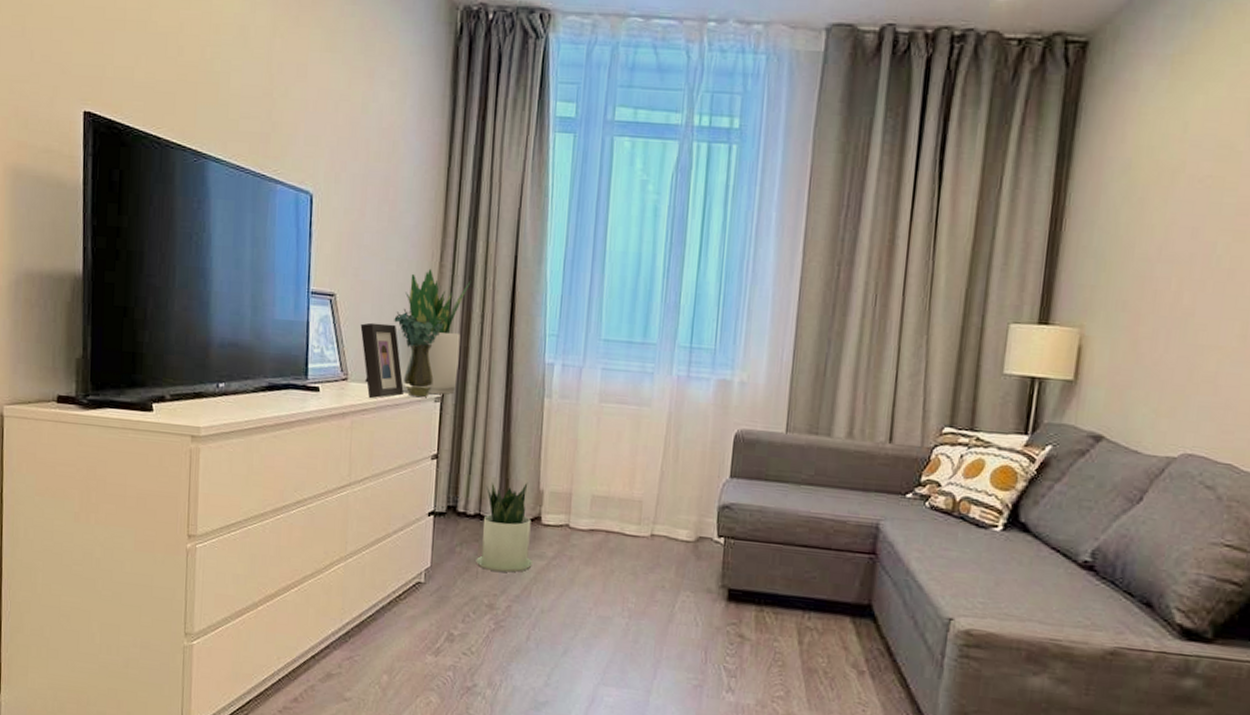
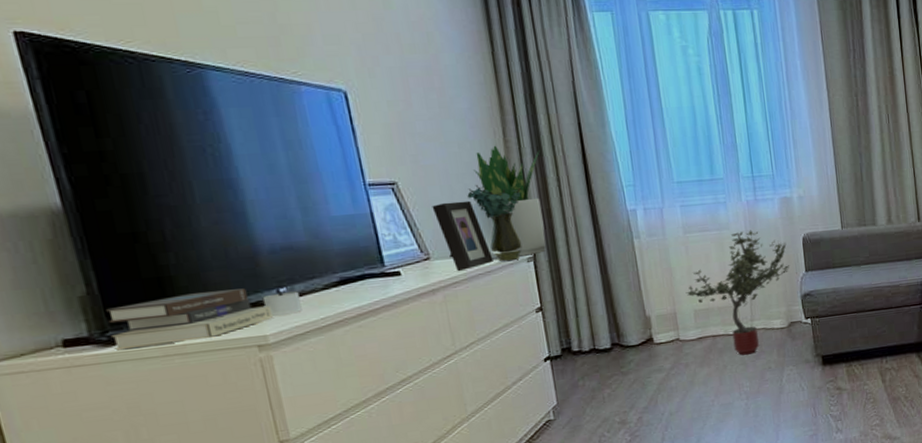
books: none [89,372,209,420] -> present [106,288,273,351]
candle: none [204,386,233,411] -> present [262,291,302,317]
planter: present [476,482,534,573] -> none [594,312,655,394]
potted tree: none [587,411,714,564] -> present [685,230,790,356]

